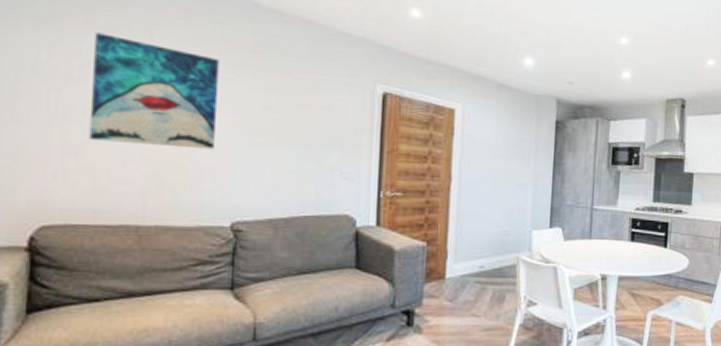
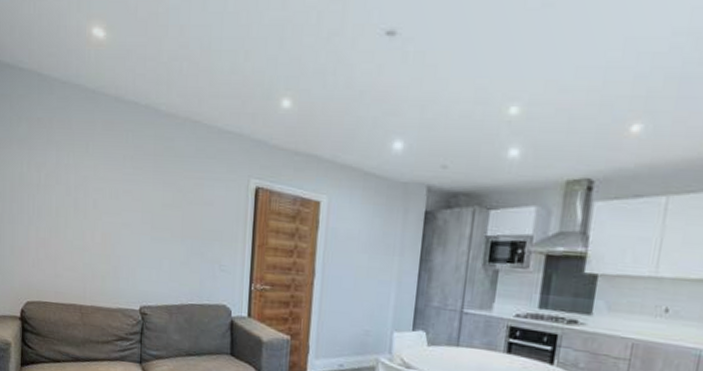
wall art: present [89,32,220,150] -> none [51,147,132,244]

